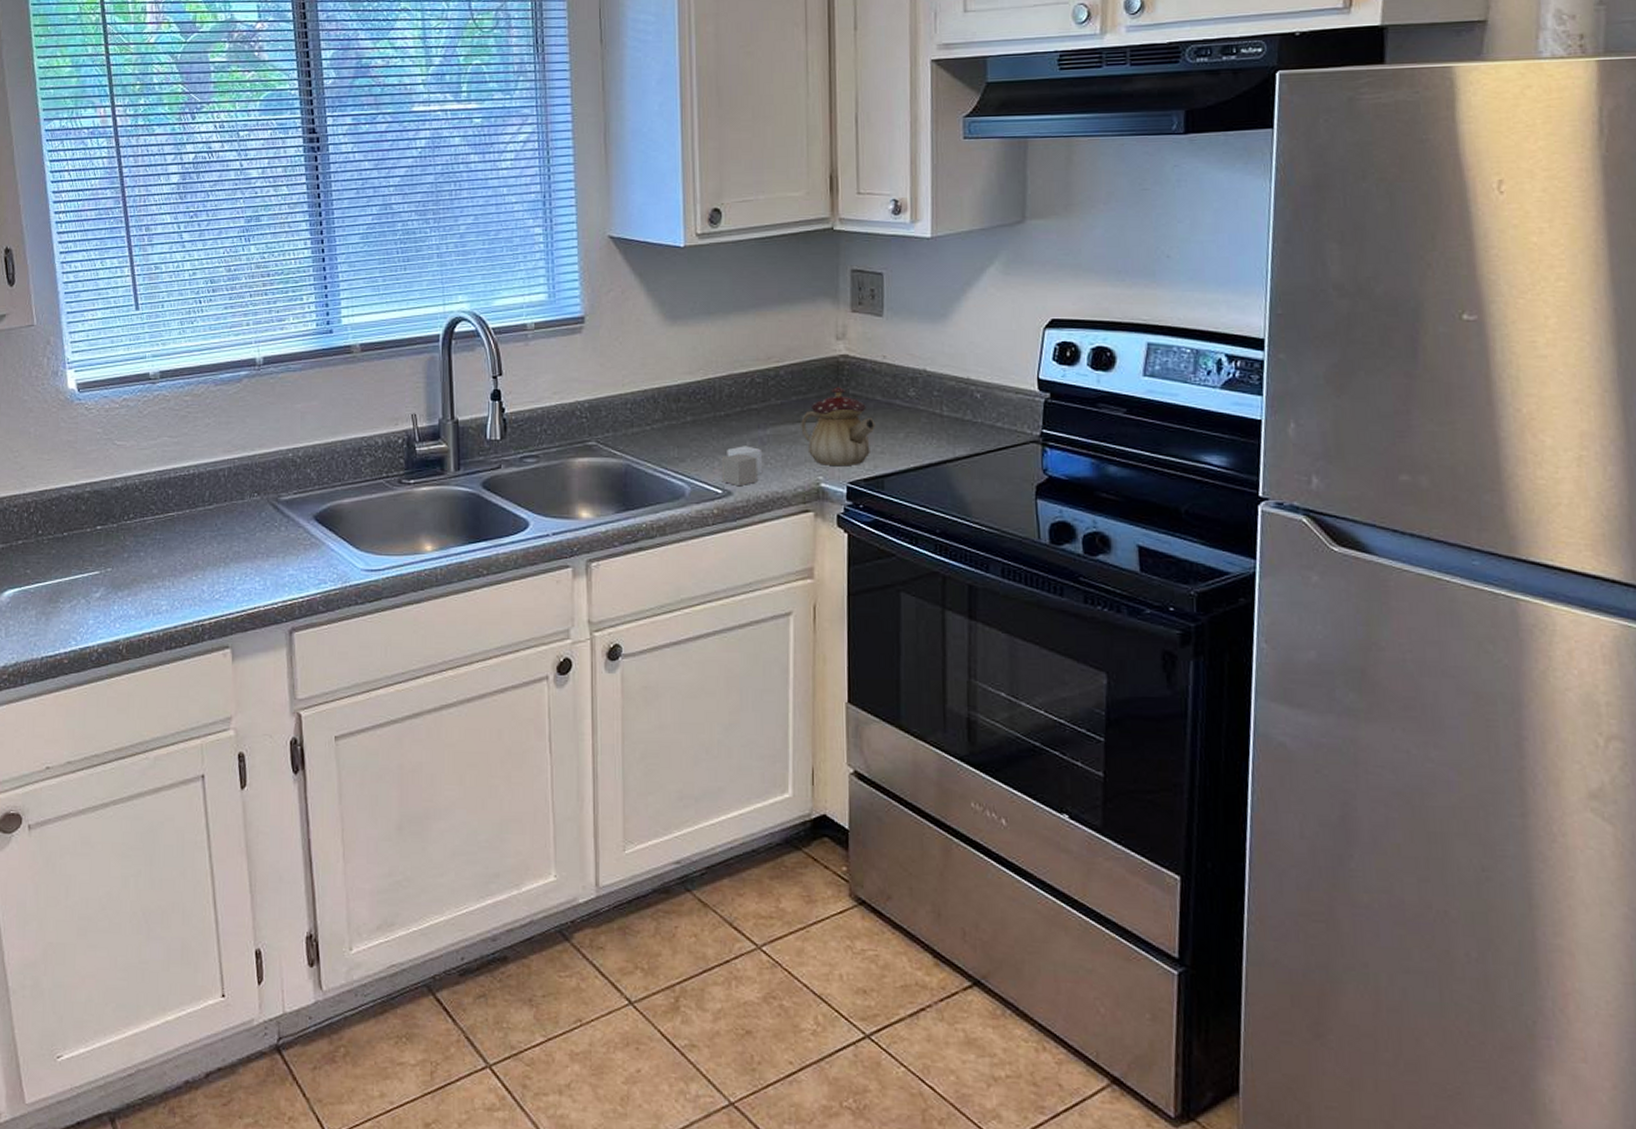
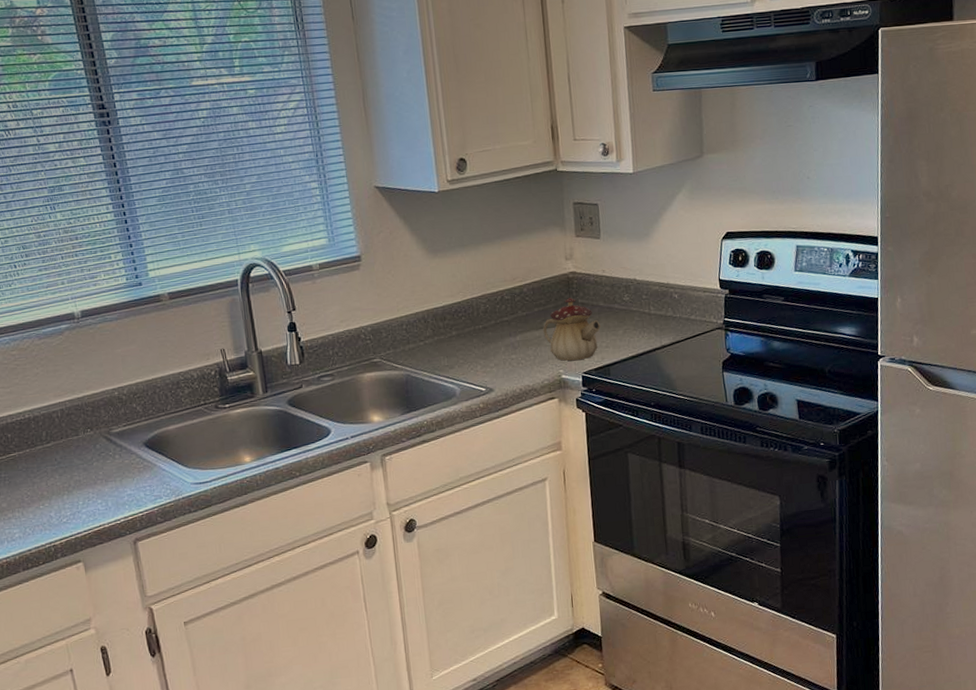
sponge: present [721,446,762,487] -> none [482,351,515,384]

